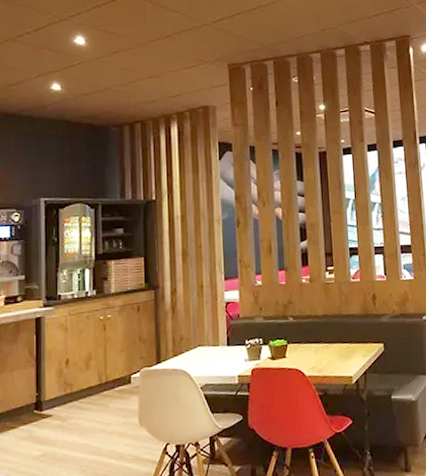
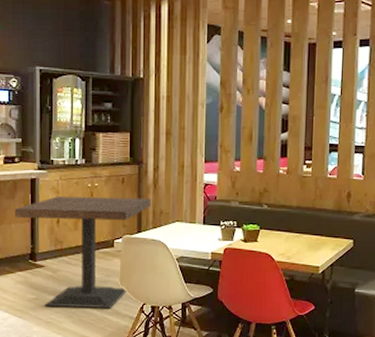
dining table: none [17,324,170,464] -> present [15,196,151,308]

